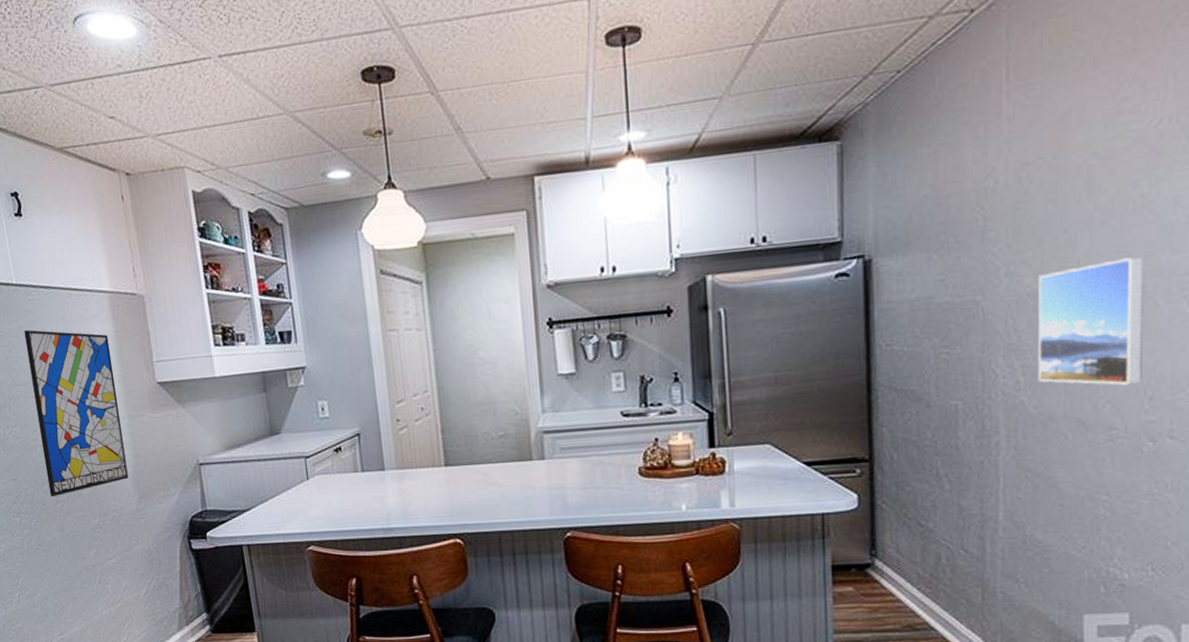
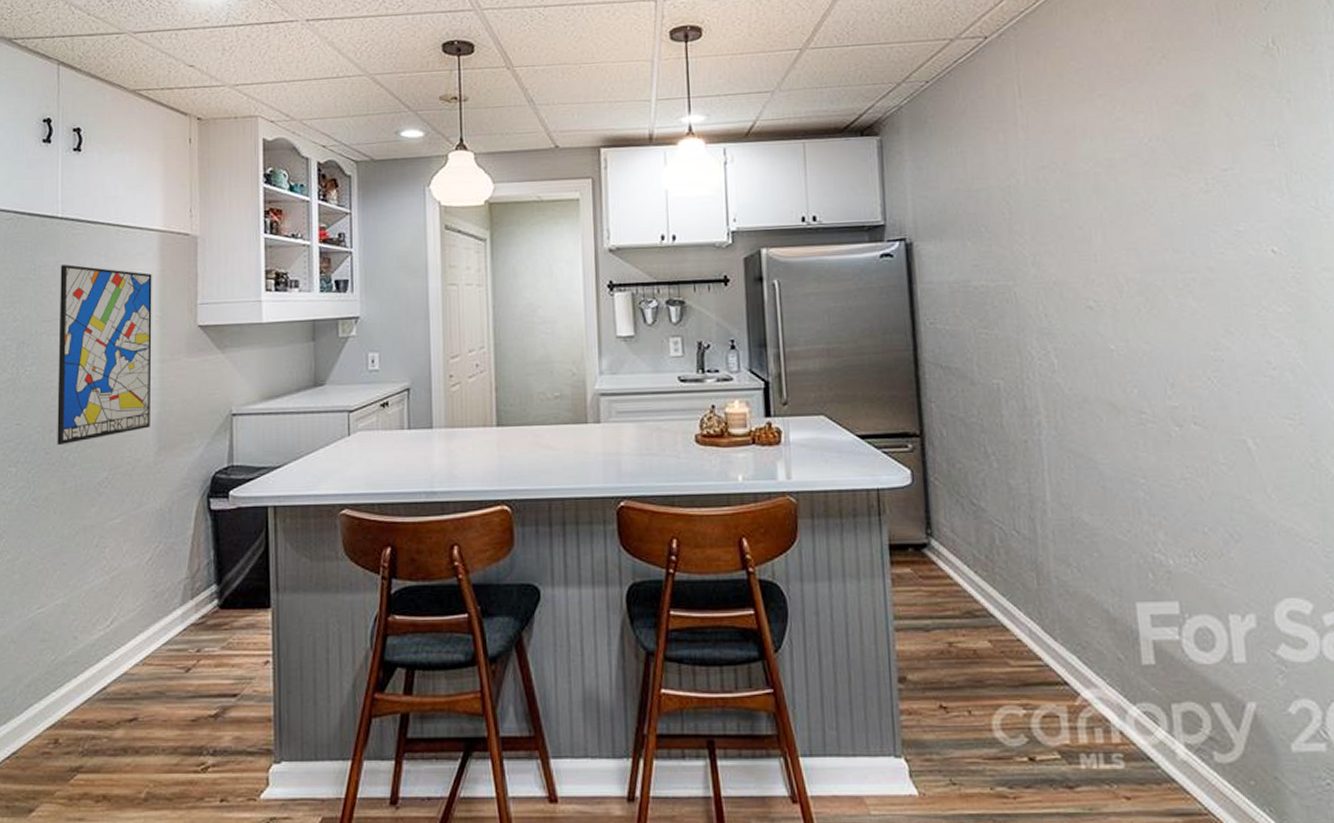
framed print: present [1037,256,1145,385] -> none [1061,254,1163,371]

